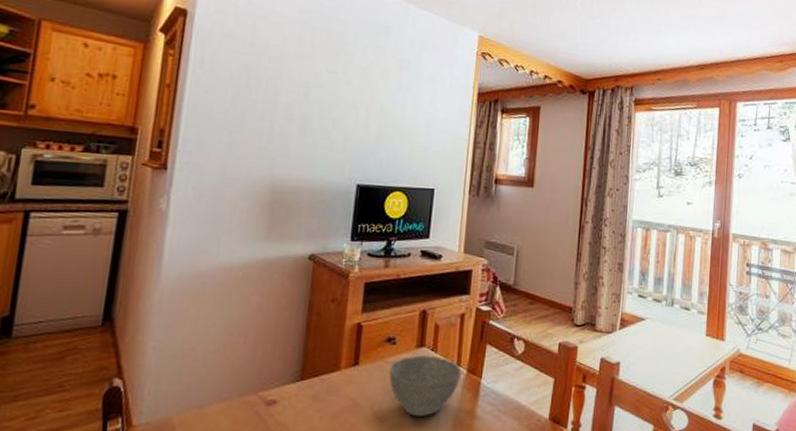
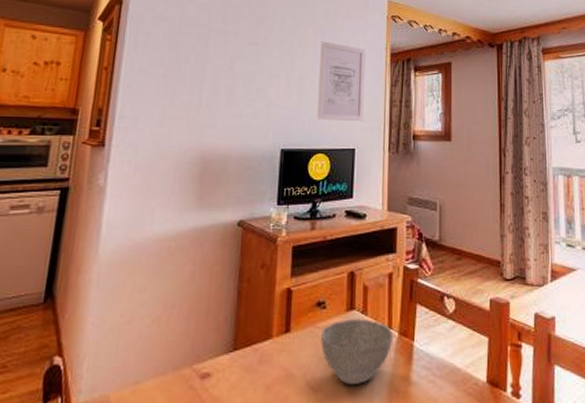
wall art: none [396,74,452,162] -> present [317,41,366,122]

